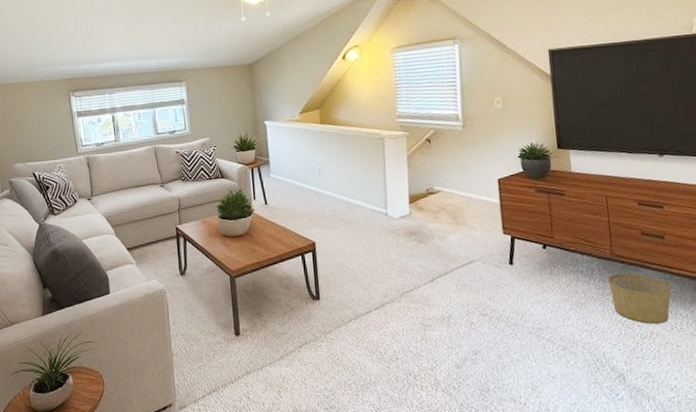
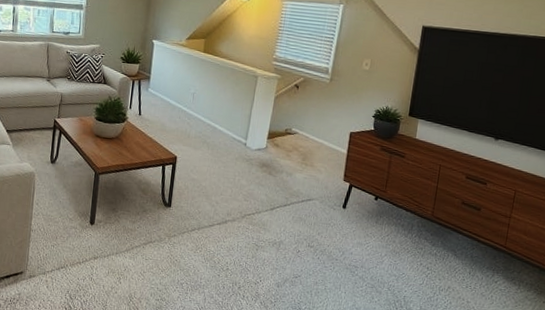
basket: present [607,272,672,324] -> none [422,231,477,281]

